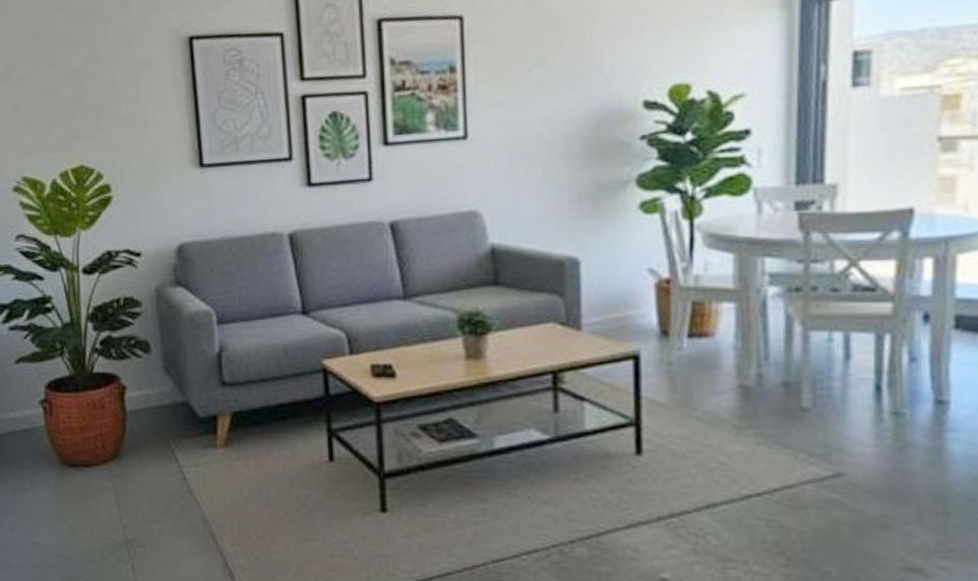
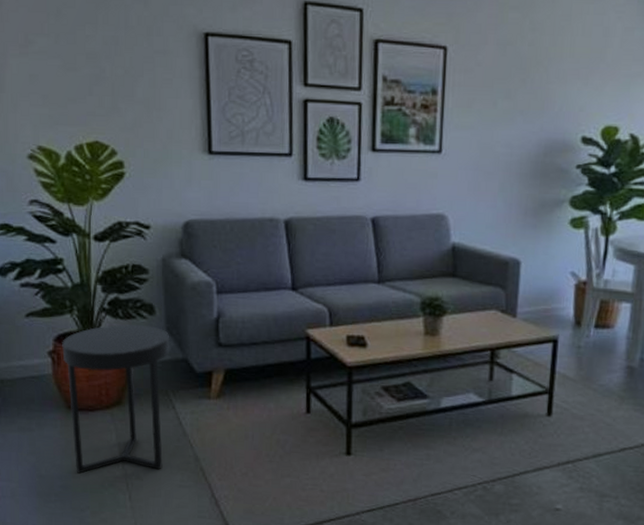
side table: none [53,366,169,540] -> present [62,324,170,474]

